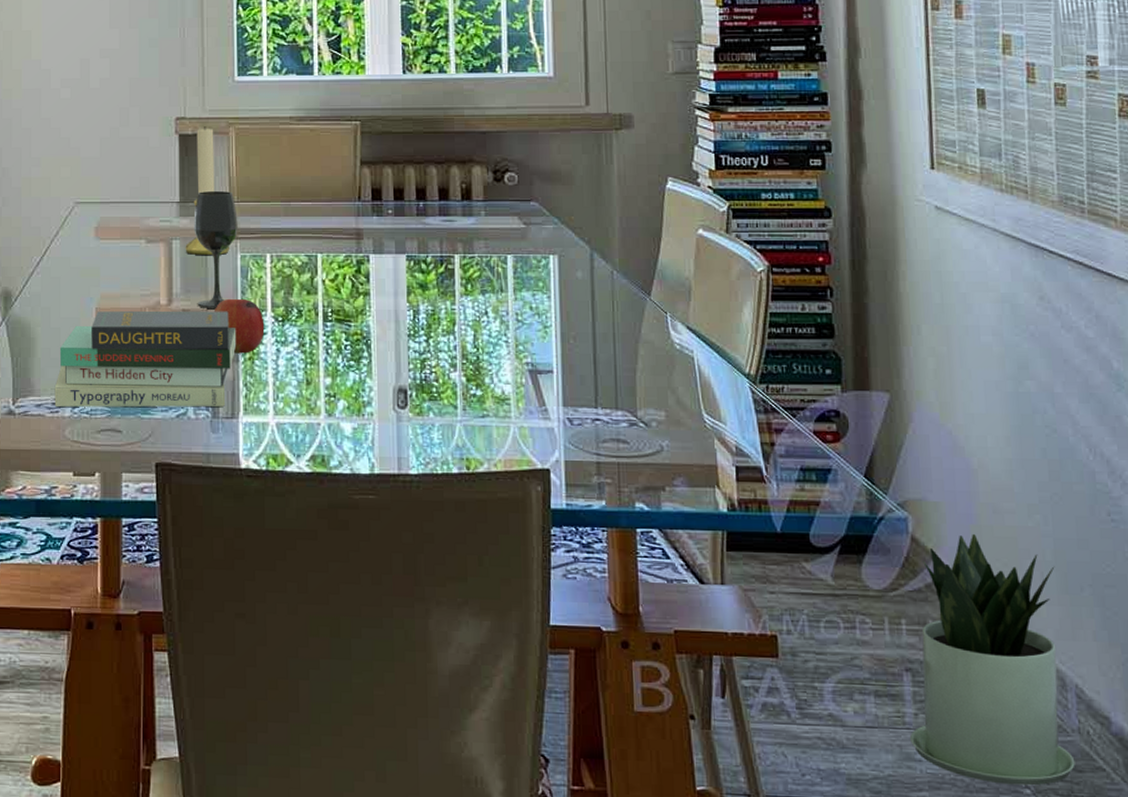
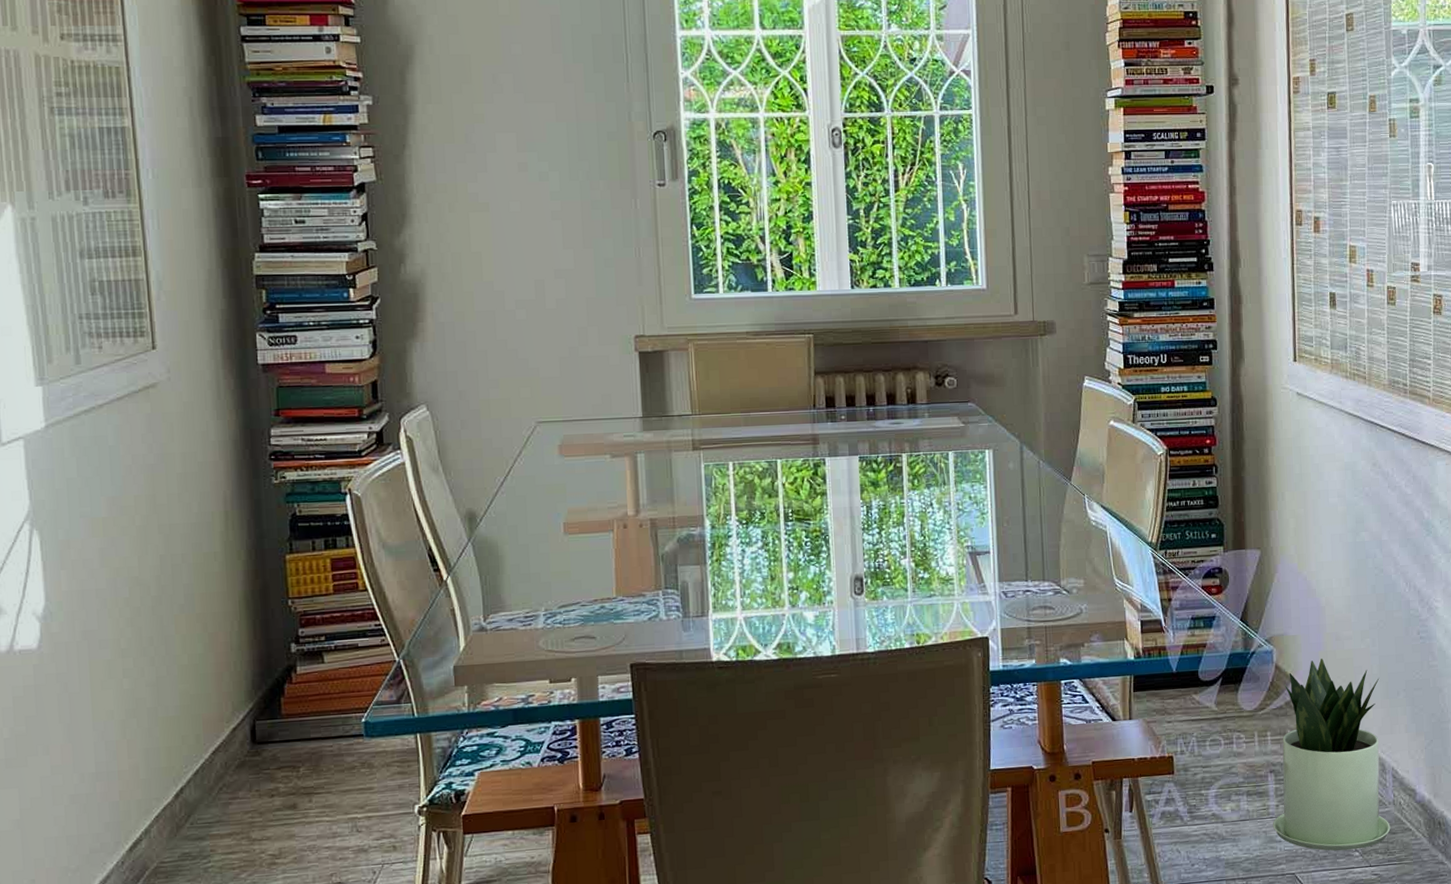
books: present [54,310,237,408] -> none [525,518,704,620]
candle holder: present [185,126,230,256] -> none [650,343,694,467]
wine glass: present [193,190,238,310] -> none [657,404,701,517]
fruit: present [215,298,265,354] -> none [681,505,730,557]

